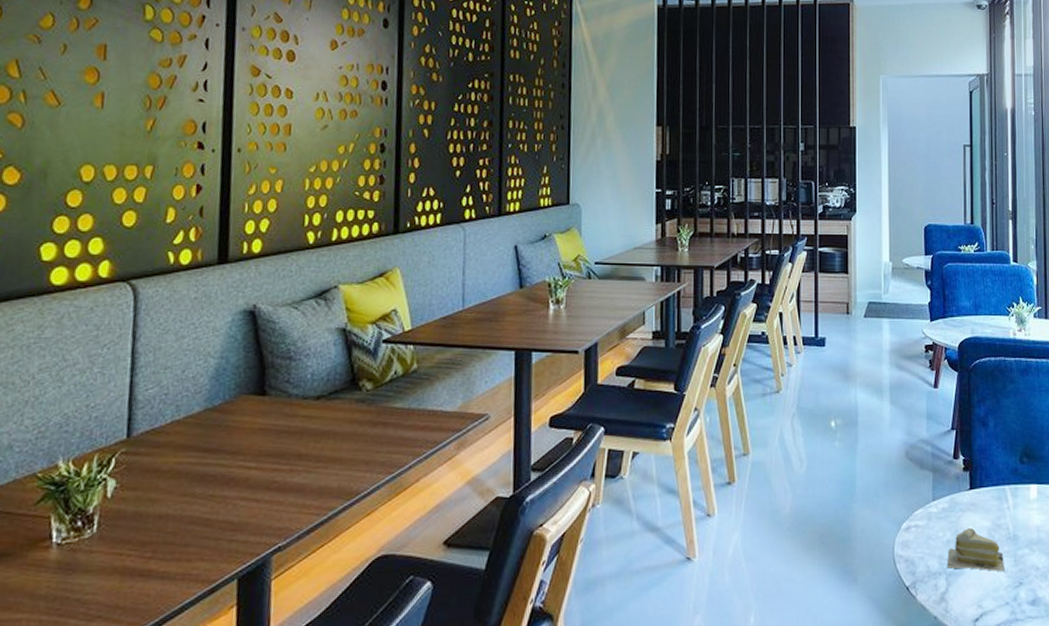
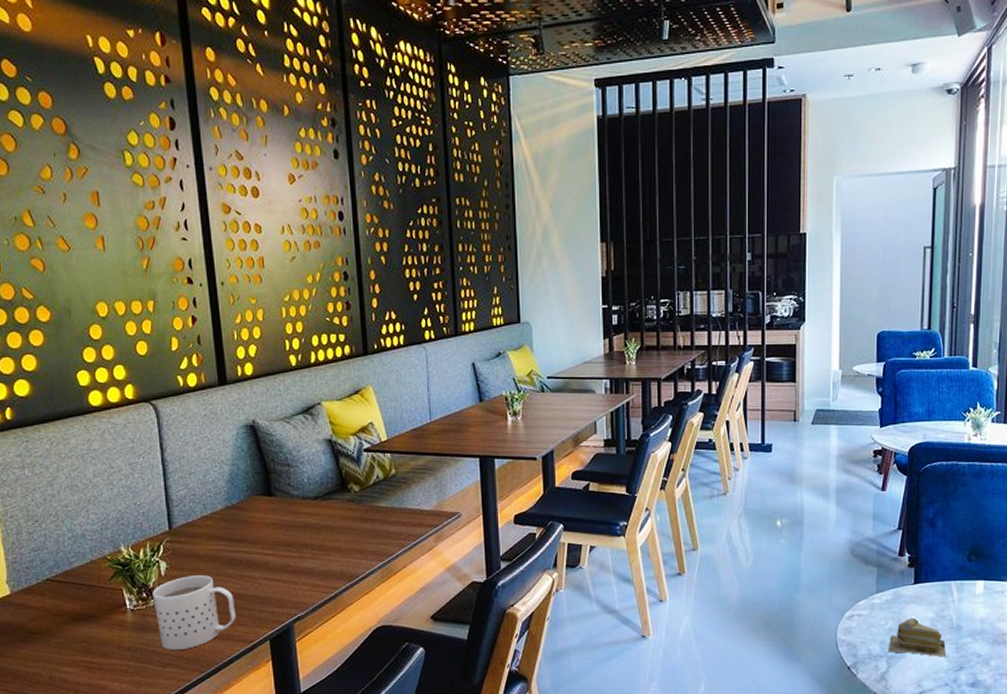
mug: none [89,496,199,597] -> present [153,575,237,650]

